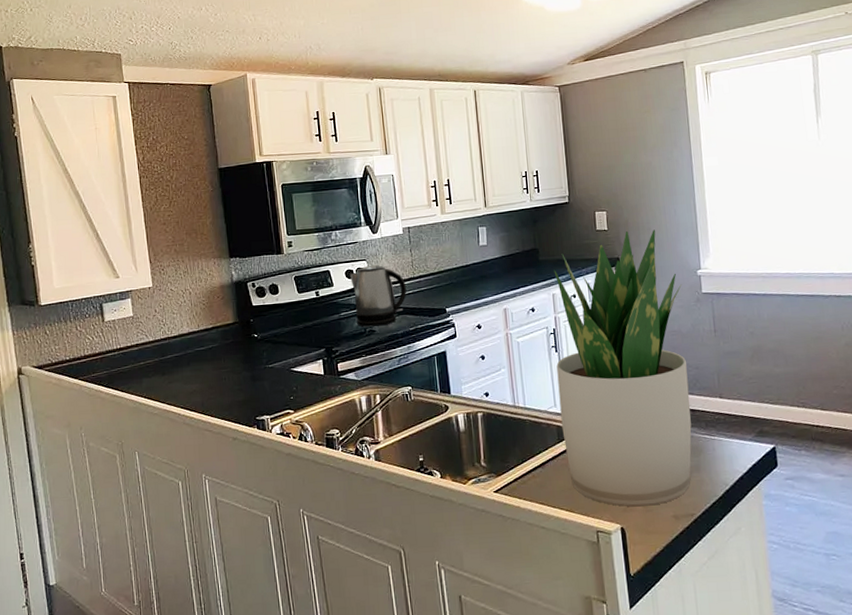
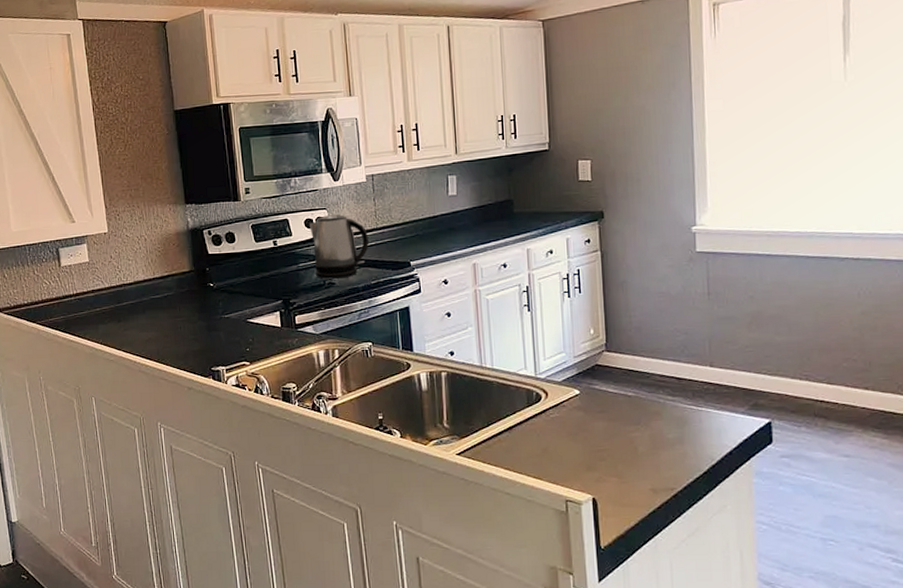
planter: present [554,229,692,507] -> none [528,181,677,478]

